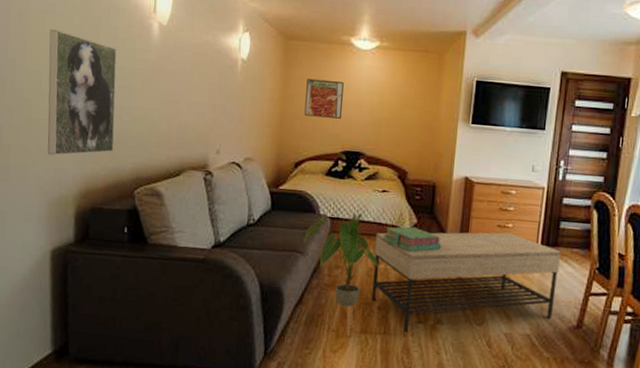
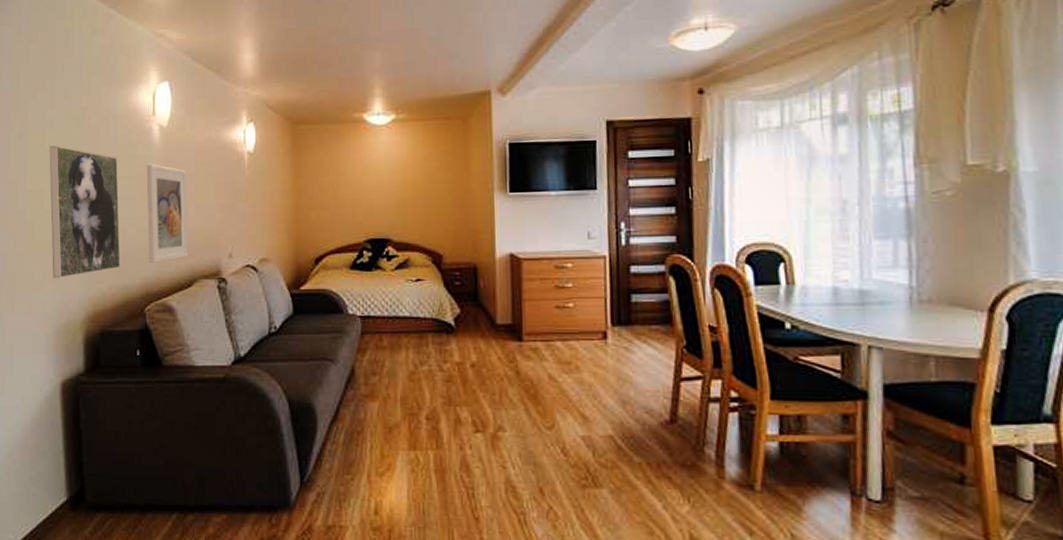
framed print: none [141,58,182,151] -> present [146,163,189,263]
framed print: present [304,78,344,119] -> none [320,162,361,205]
house plant: present [304,213,378,337] -> none [333,309,421,456]
coffee table: present [371,232,561,334] -> none [414,314,638,446]
stack of books: present [383,226,442,253] -> none [423,317,493,348]

